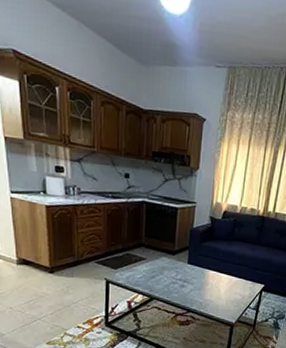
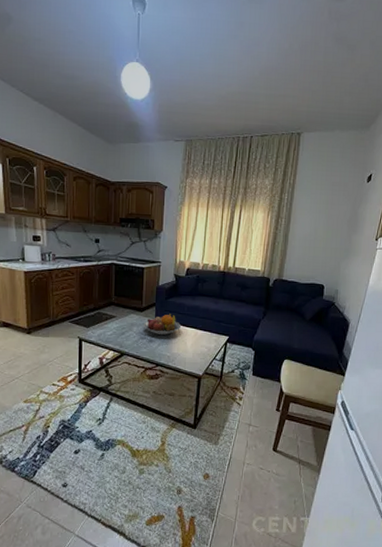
fruit bowl: none [174,257,216,280] -> present [143,313,182,335]

